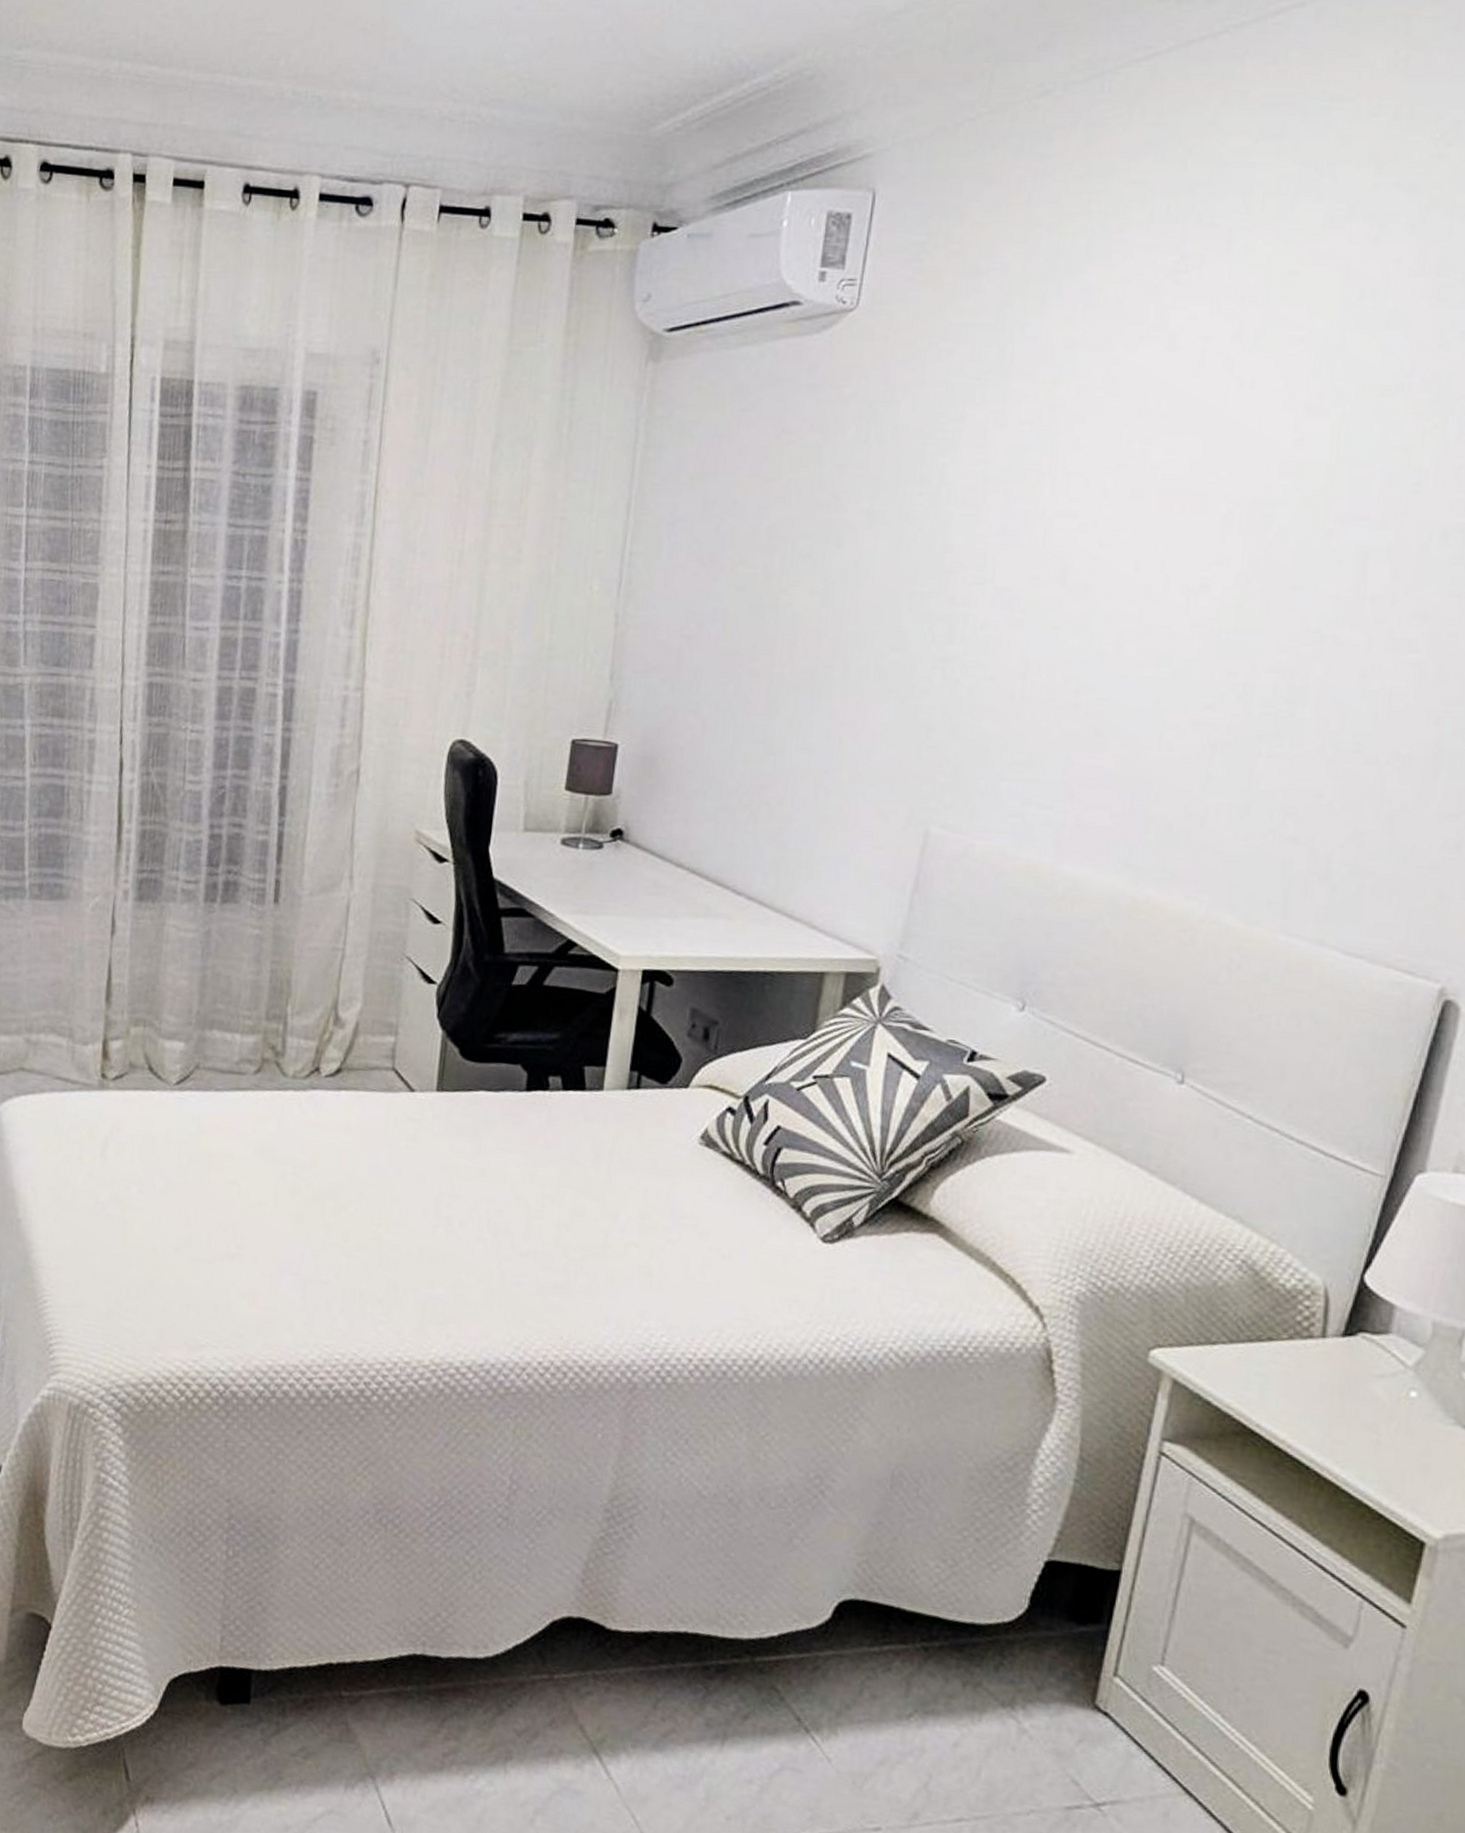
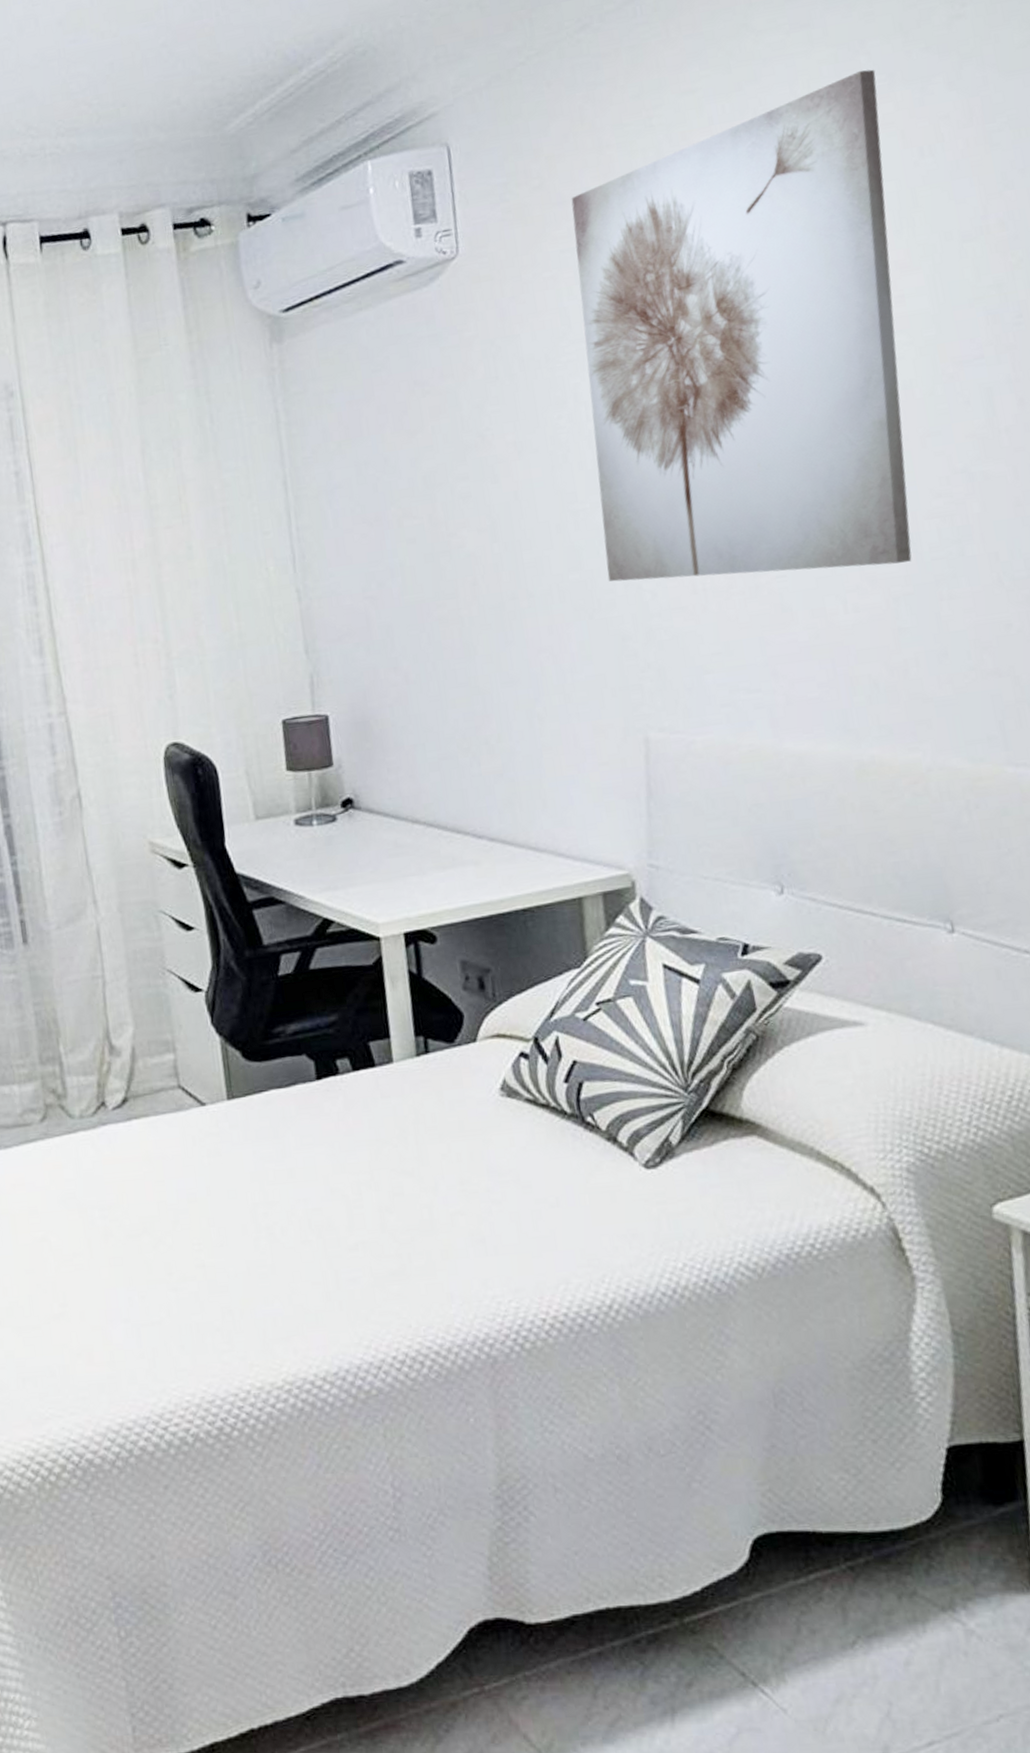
wall art: none [928,194,1337,711] -> present [571,69,912,582]

